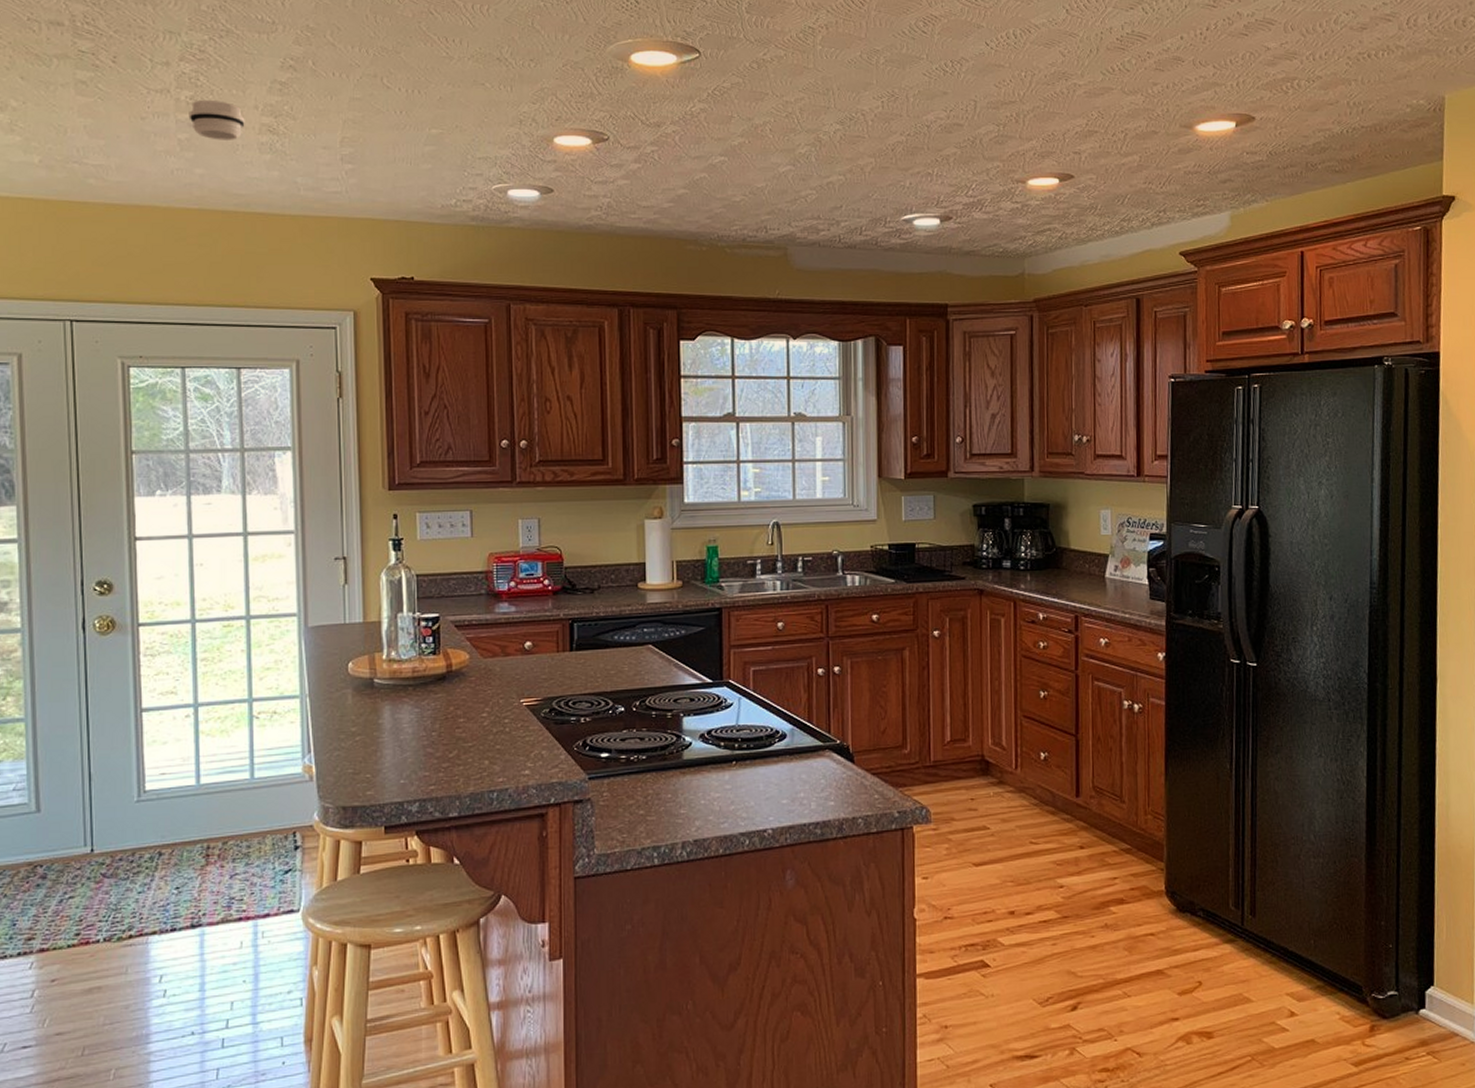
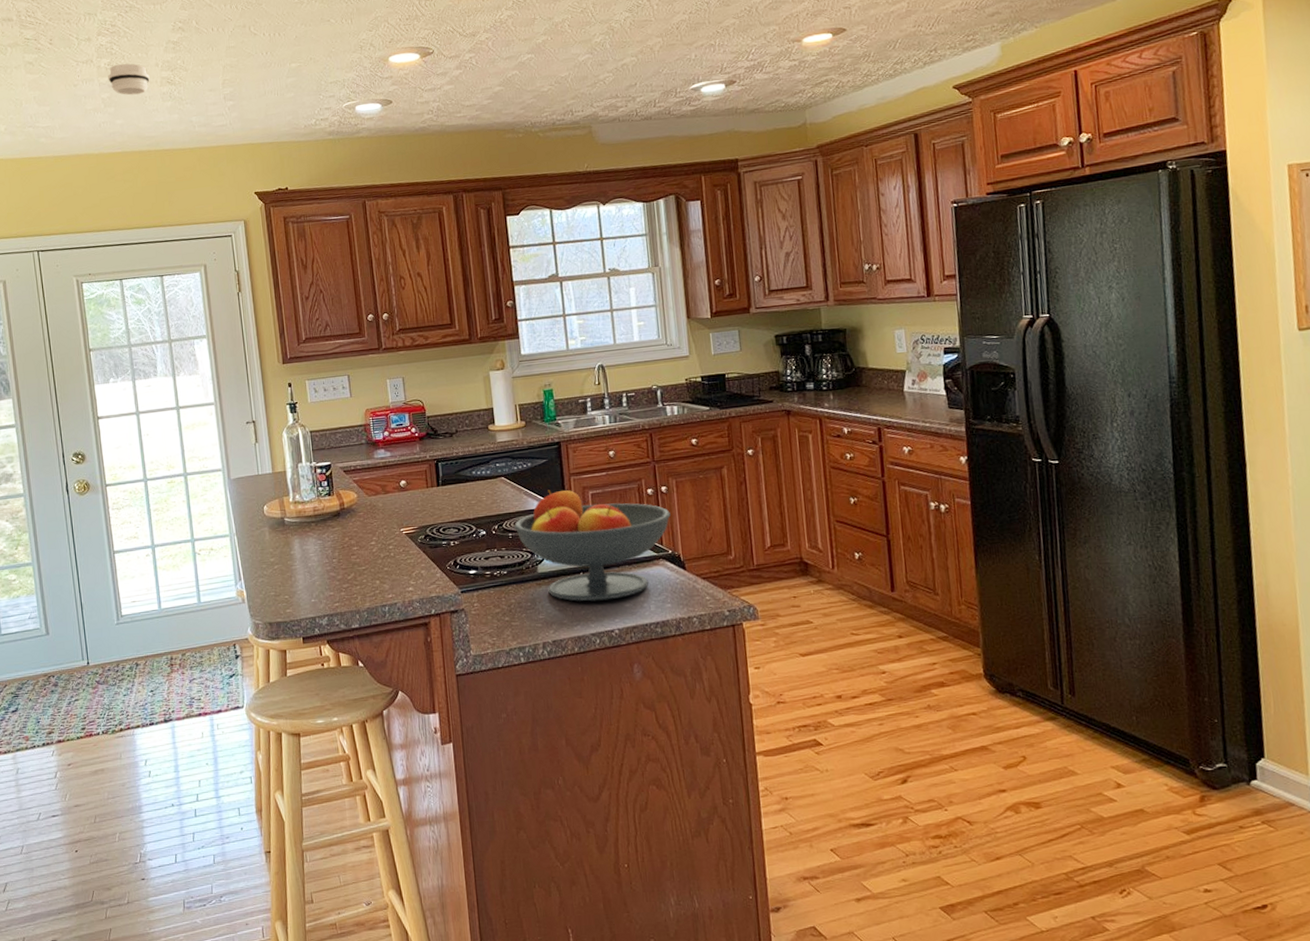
fruit bowl: none [659,663,842,796] -> present [514,490,671,602]

